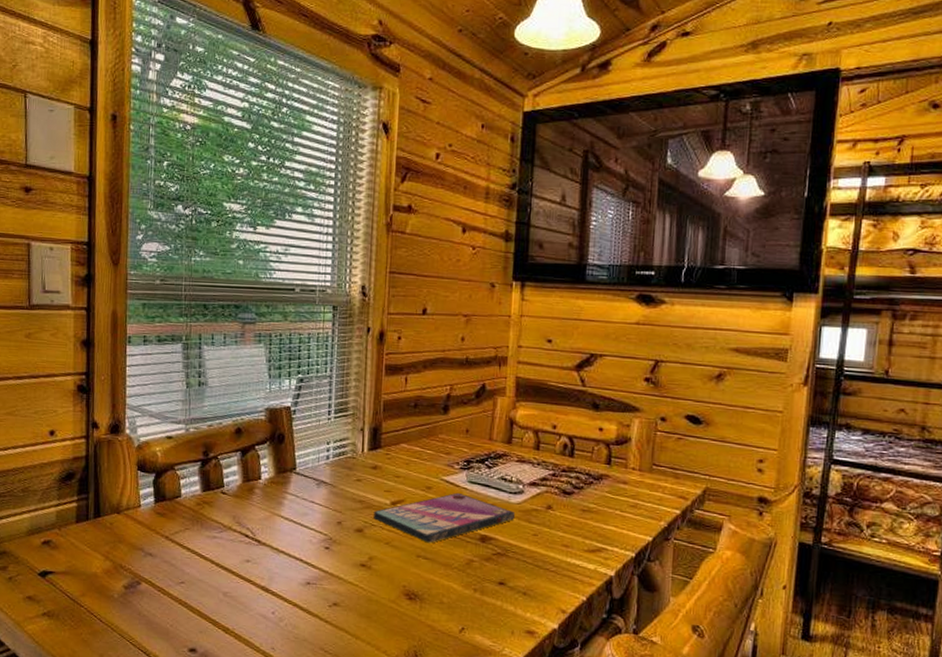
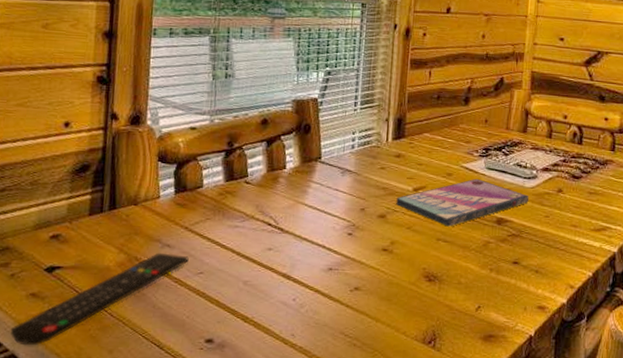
remote control: none [11,561,170,647] -> present [11,252,189,346]

